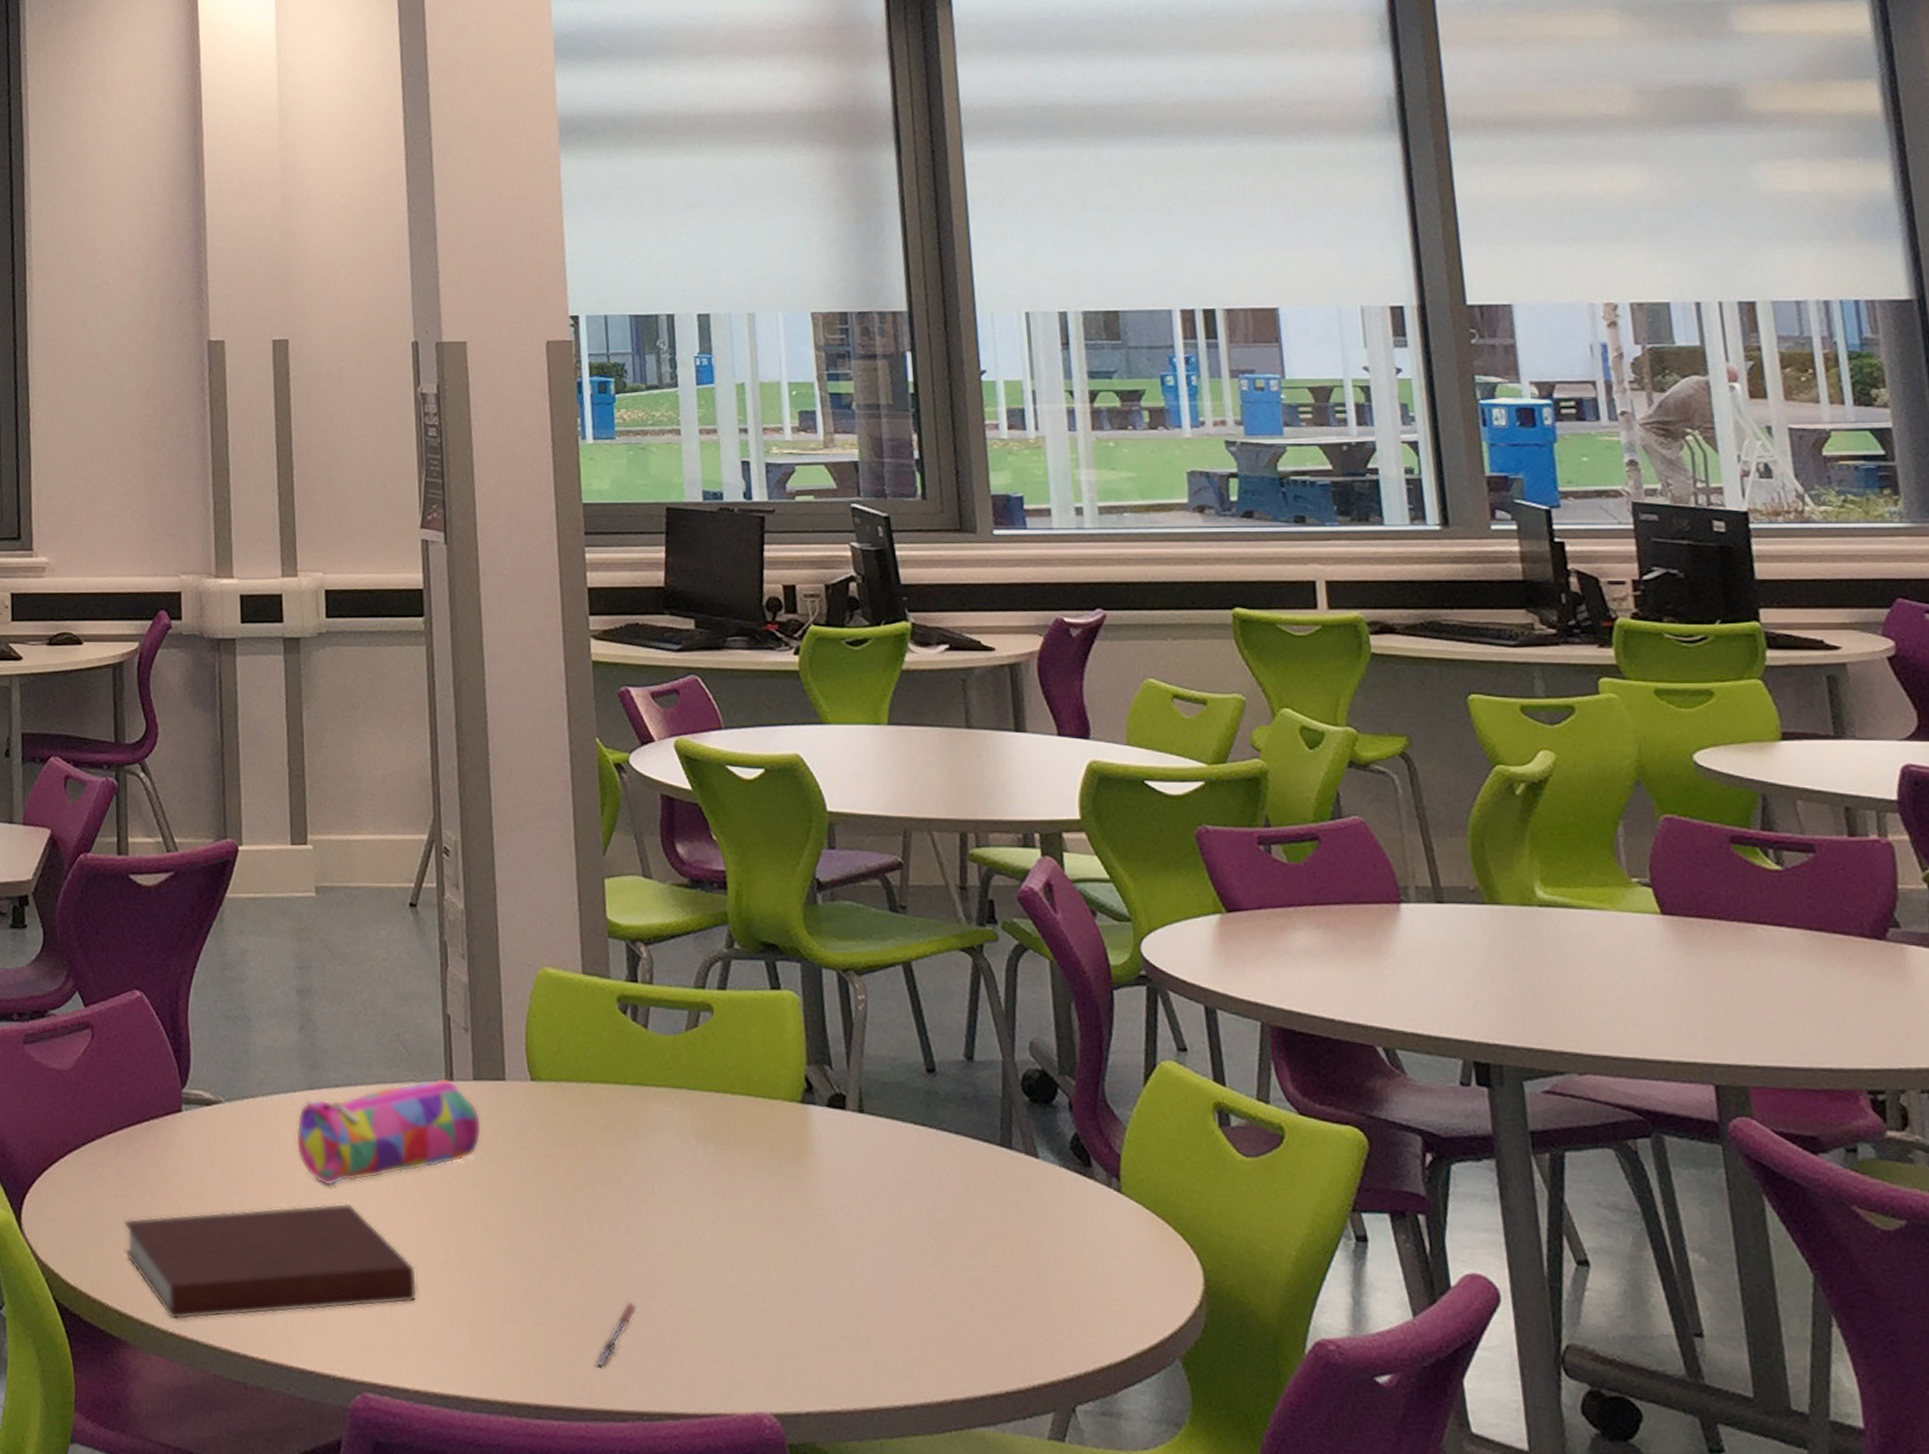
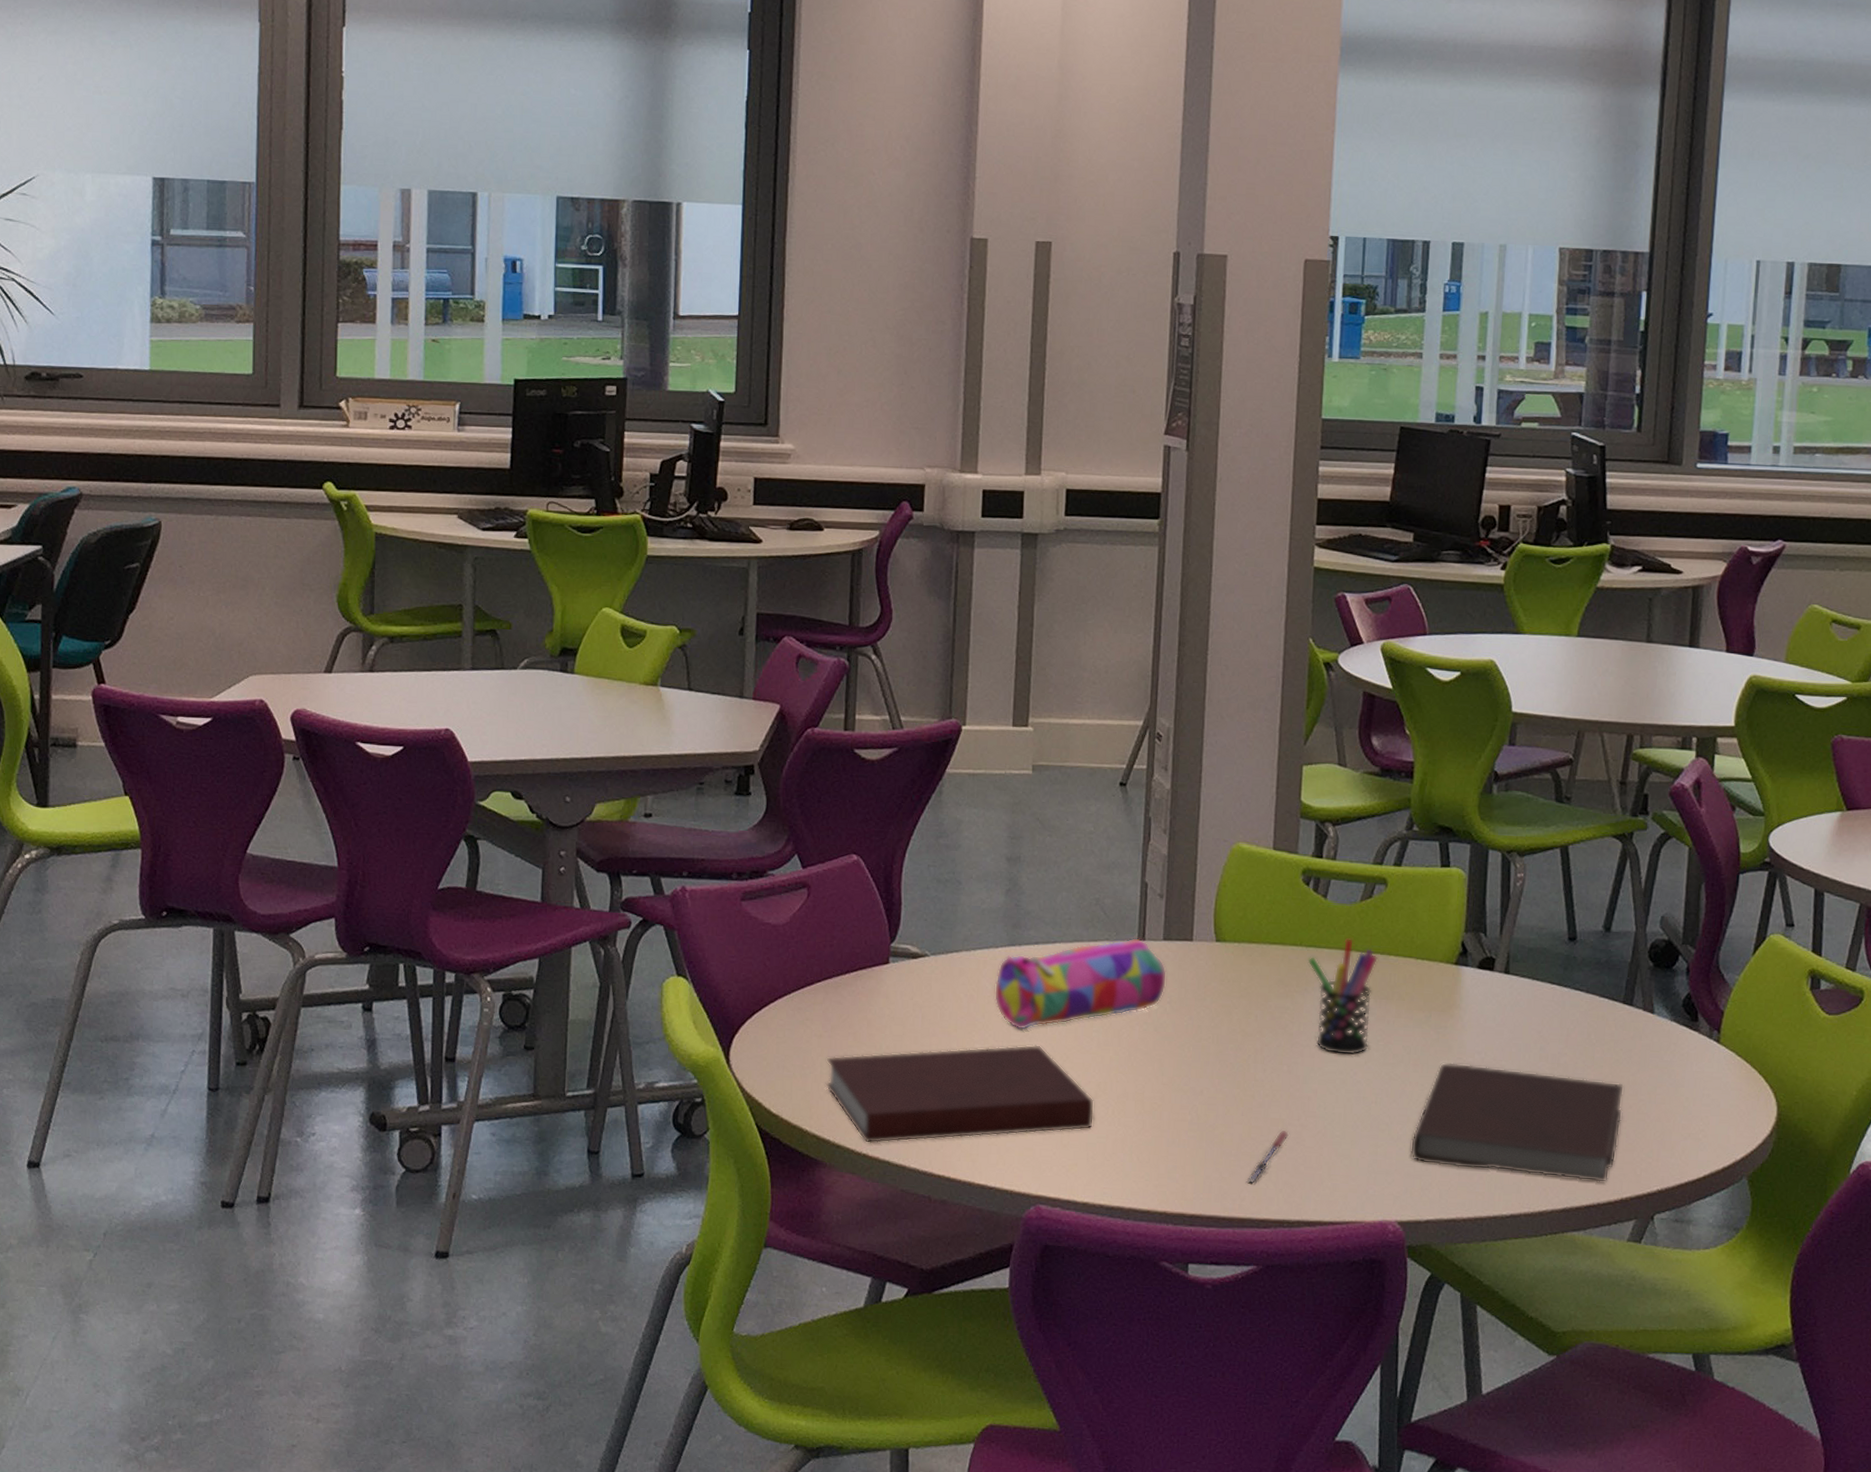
pen holder: none [634,1073,715,1213] -> present [1307,937,1378,1056]
notebook: none [776,1219,1020,1367] -> present [1410,1062,1625,1183]

